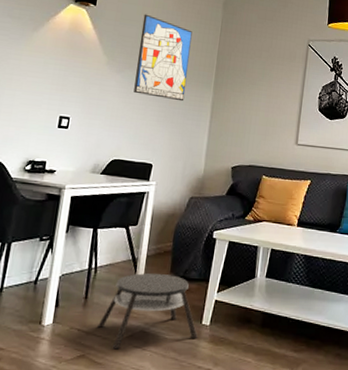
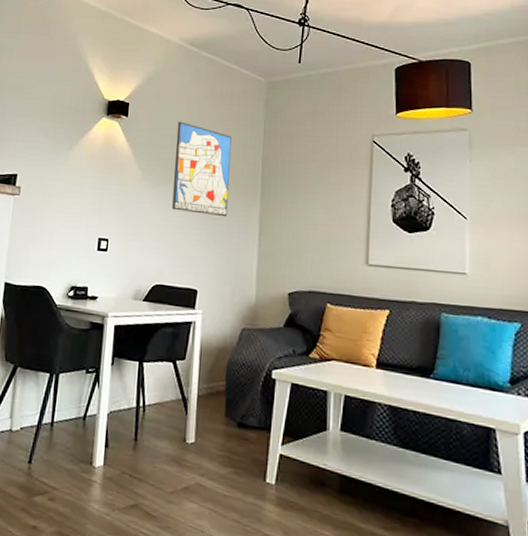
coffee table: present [97,273,198,350] -> none [149,415,262,503]

